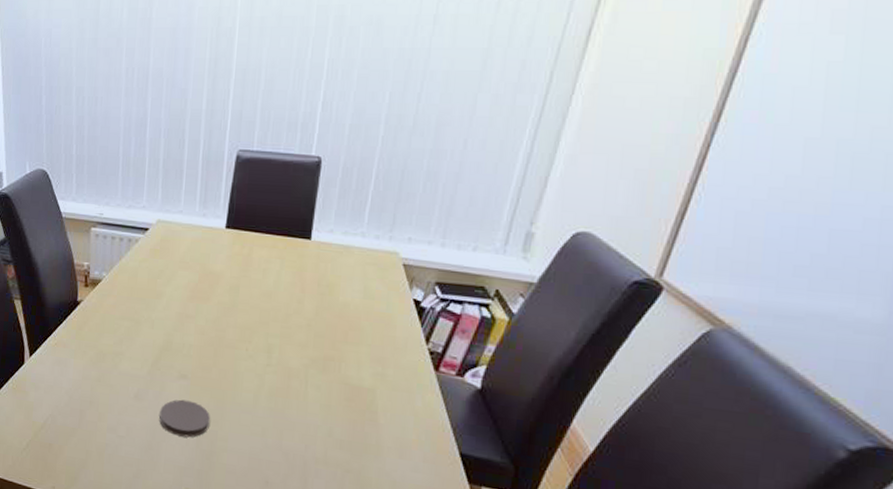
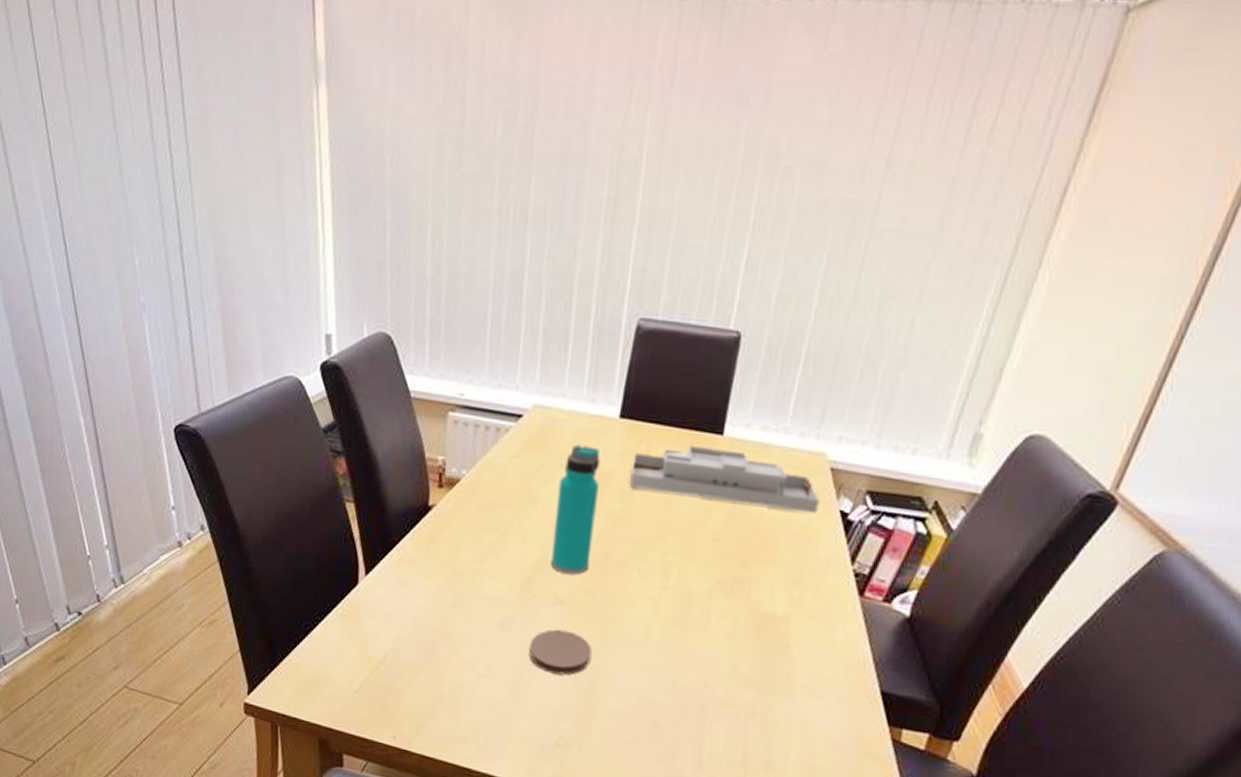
water bottle: none [174,250,211,355] -> present [550,445,600,575]
desk organizer: none [236,249,395,302] -> present [630,446,820,514]

